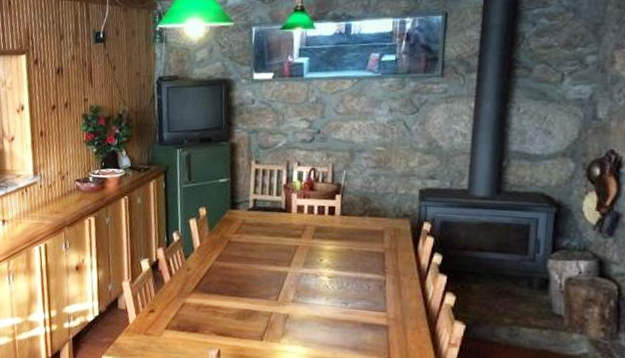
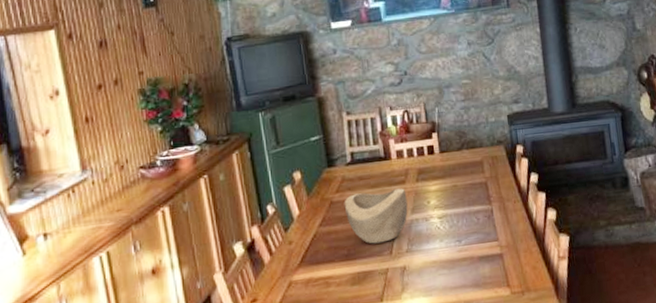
decorative bowl: none [240,238,301,288] -> present [344,188,408,244]

